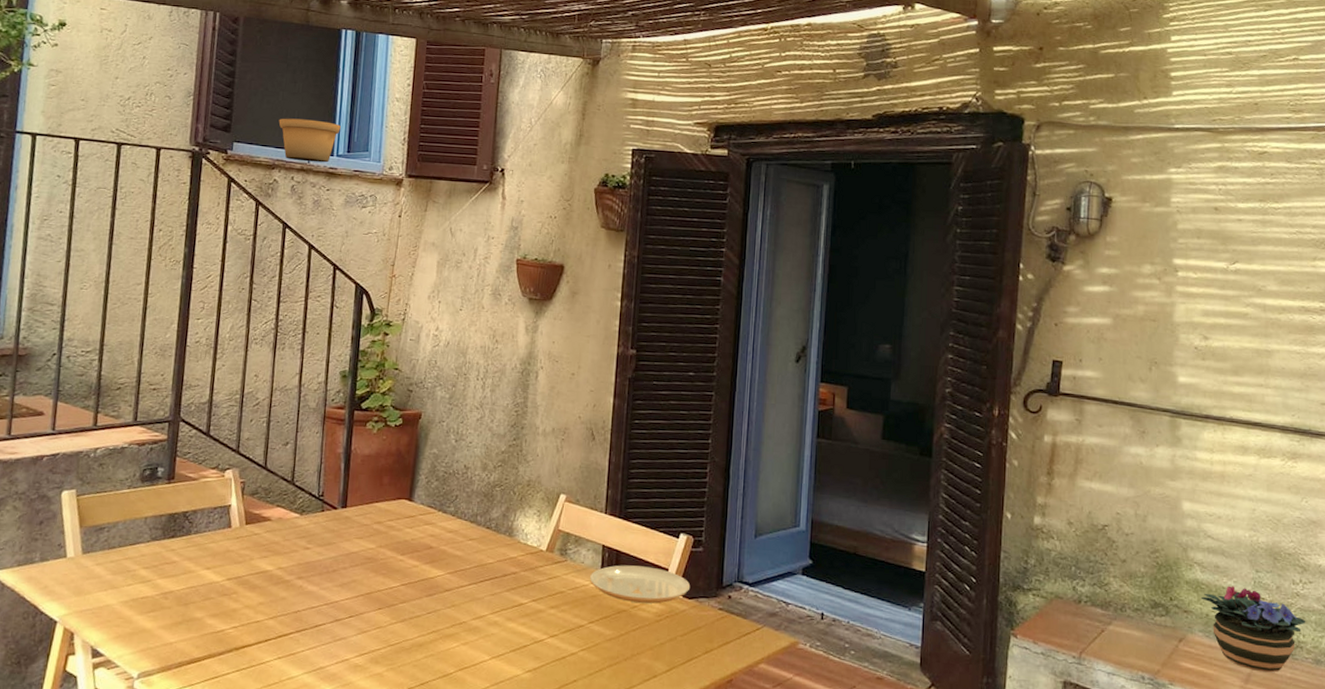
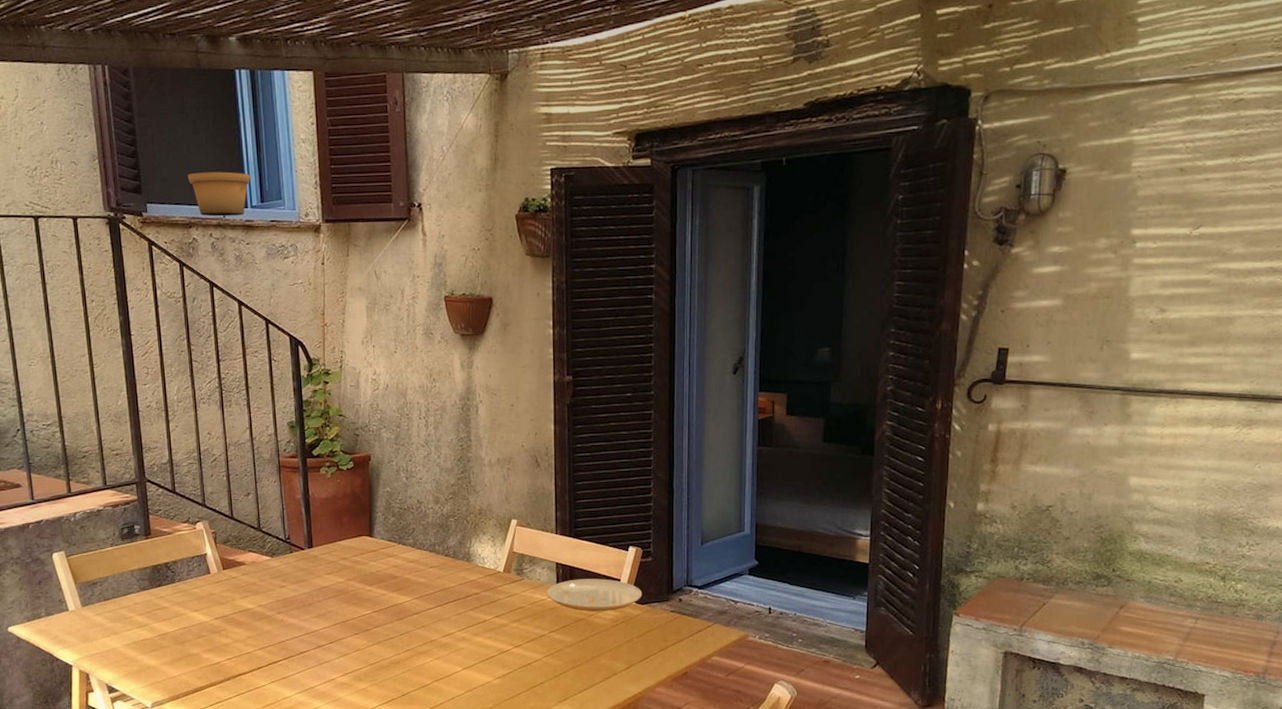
potted flower: present [1200,585,1306,673] -> none [1144,553,1250,630]

